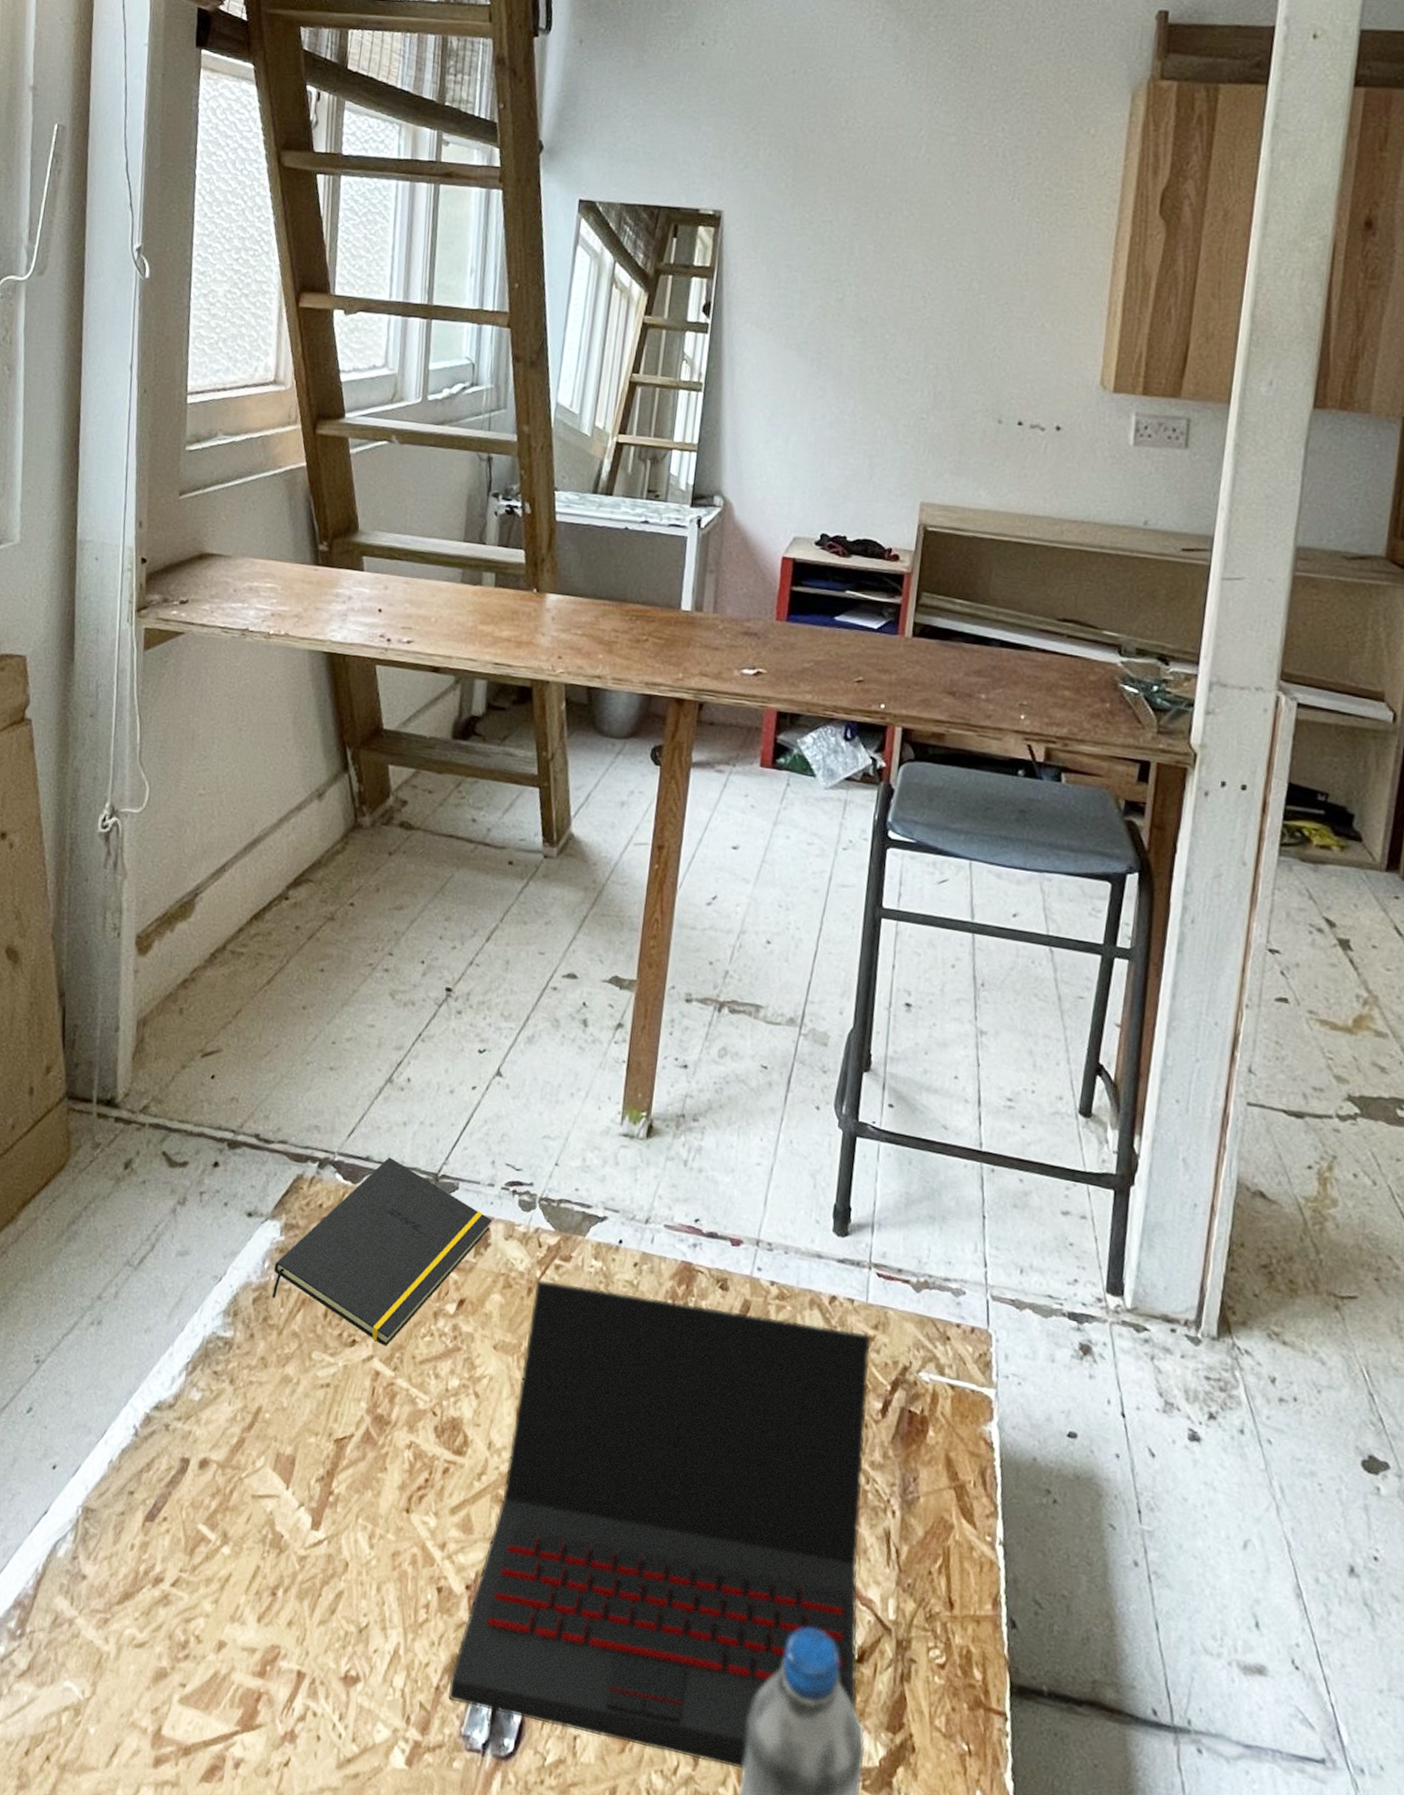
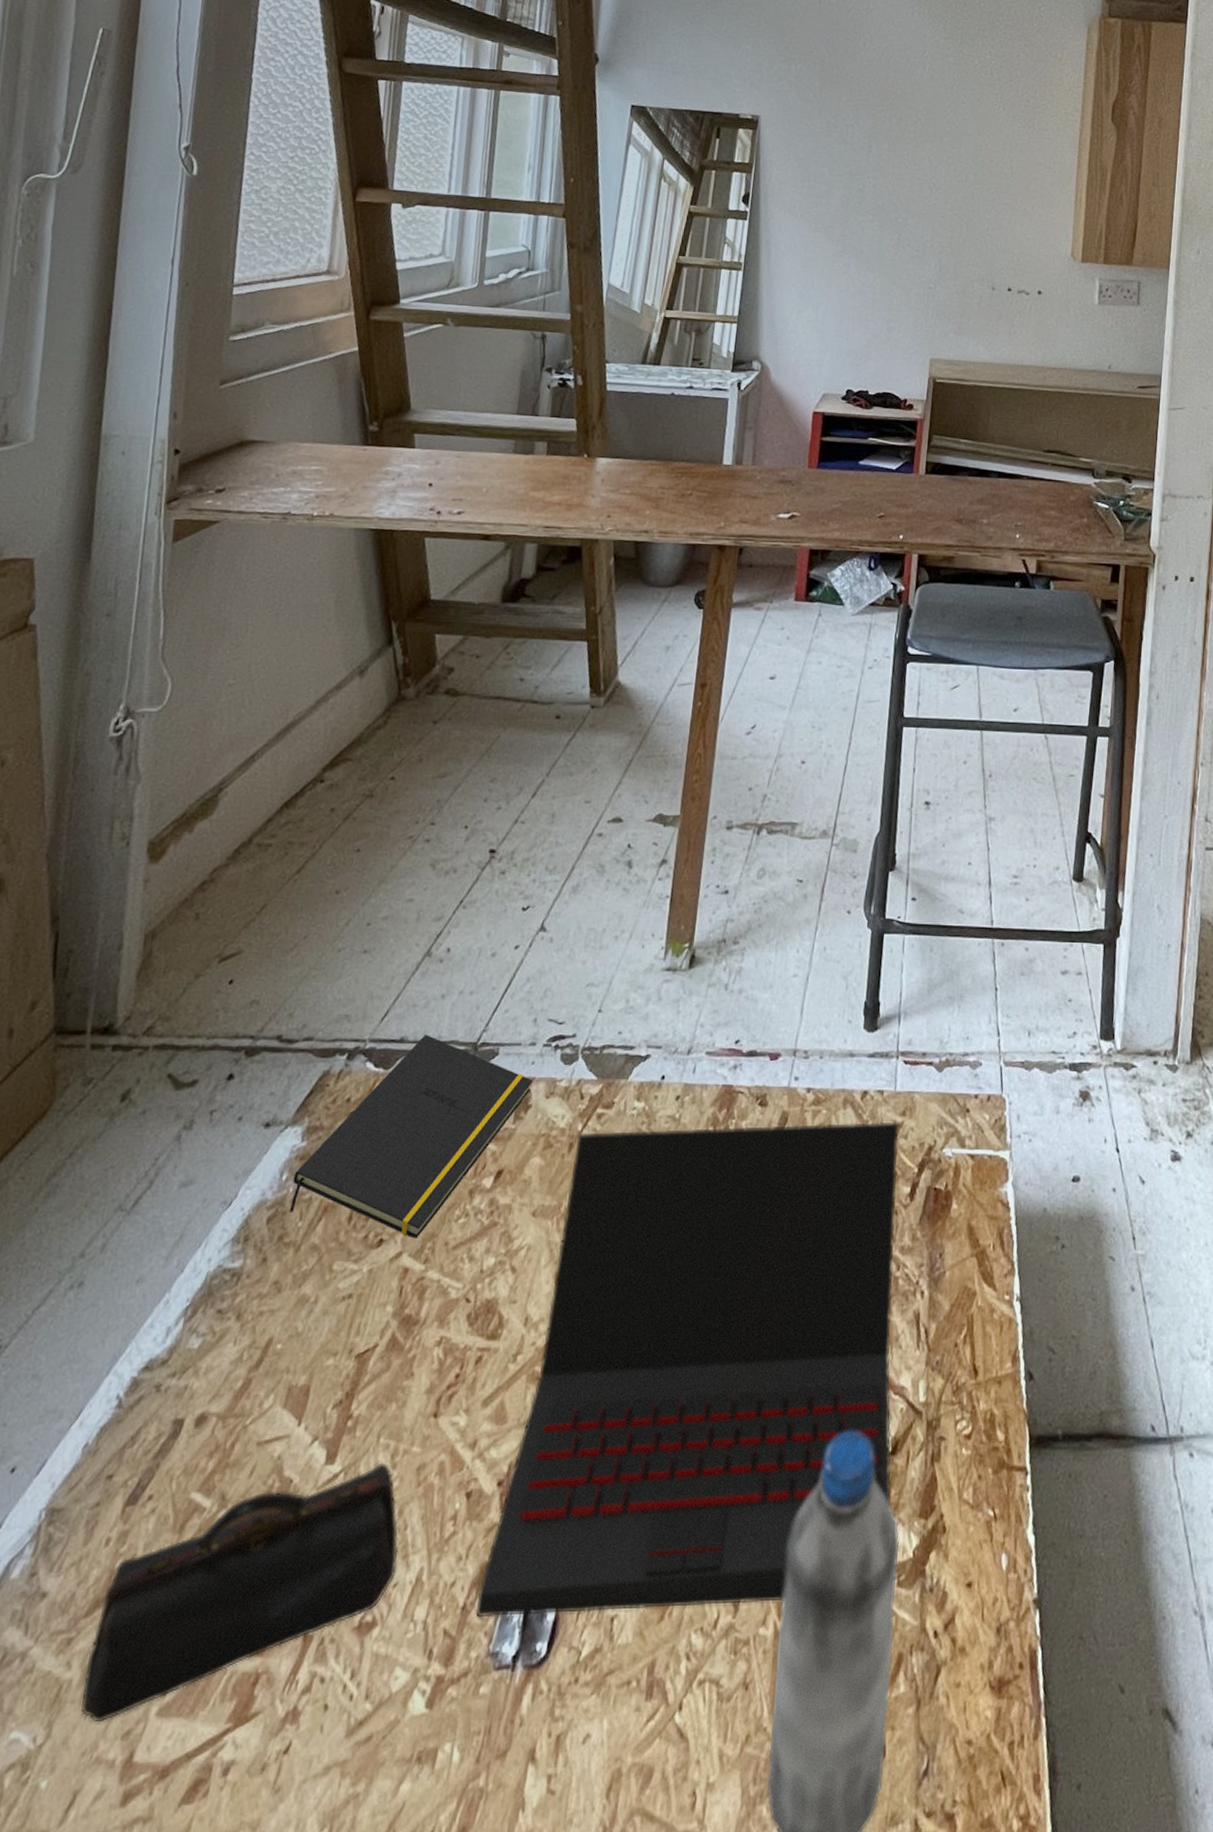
pencil case: none [117,1539,378,1695] -> present [80,1462,399,1723]

